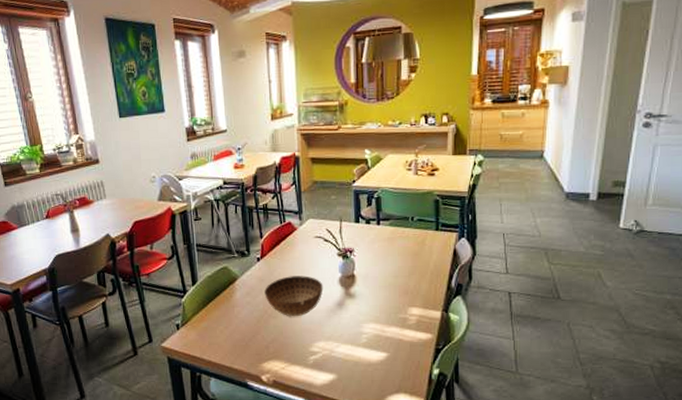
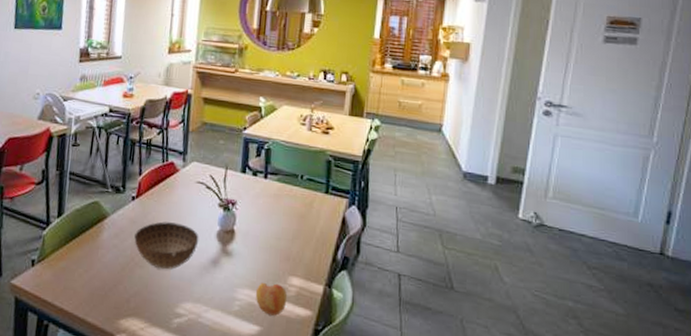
fruit: none [380,315,409,342] -> present [255,283,288,316]

